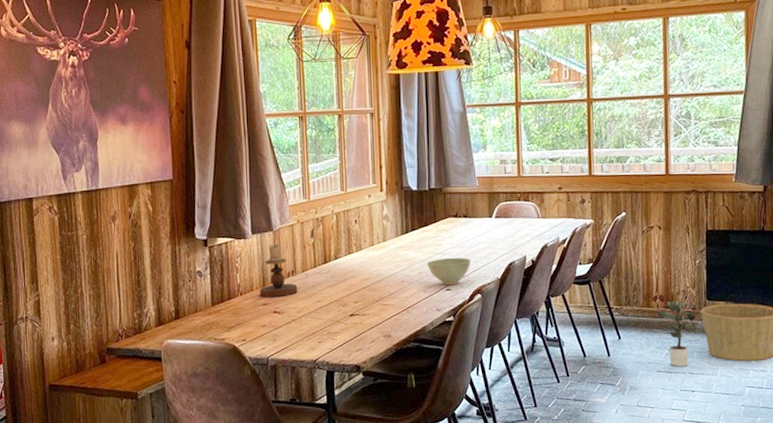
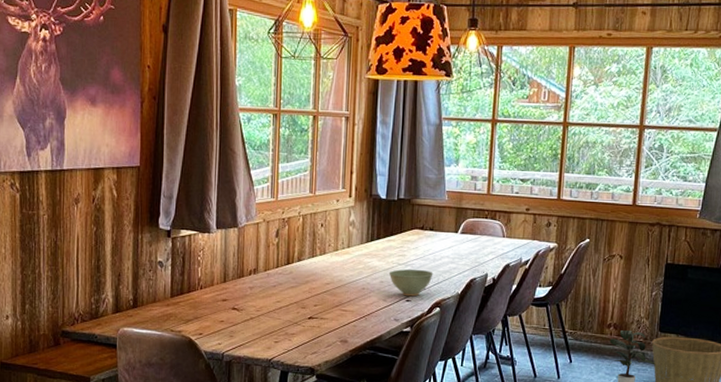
candlestick: present [259,244,298,297] -> none [219,241,259,294]

